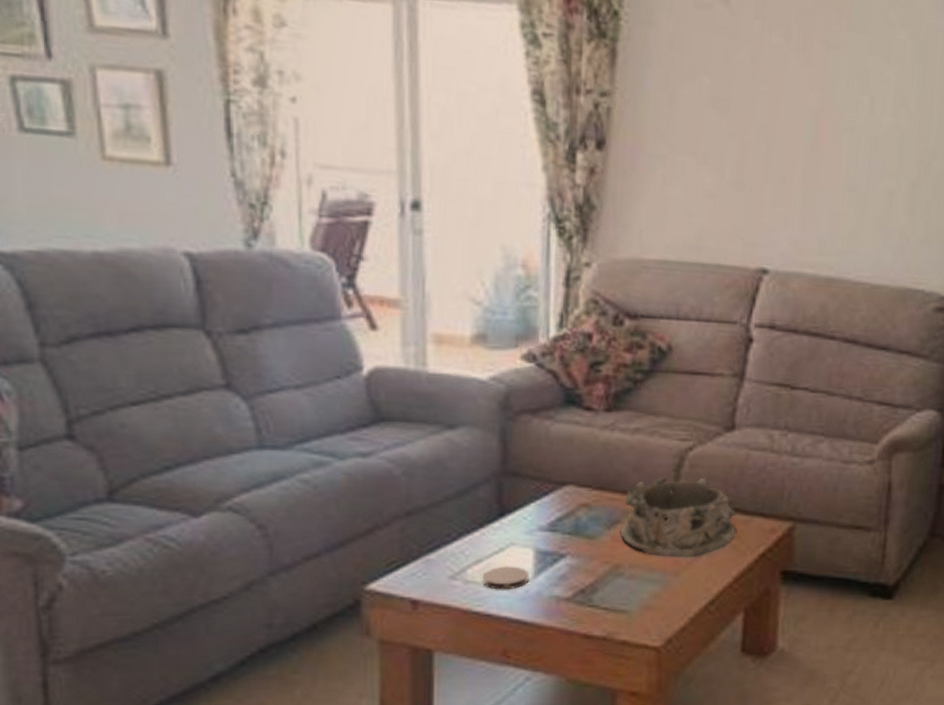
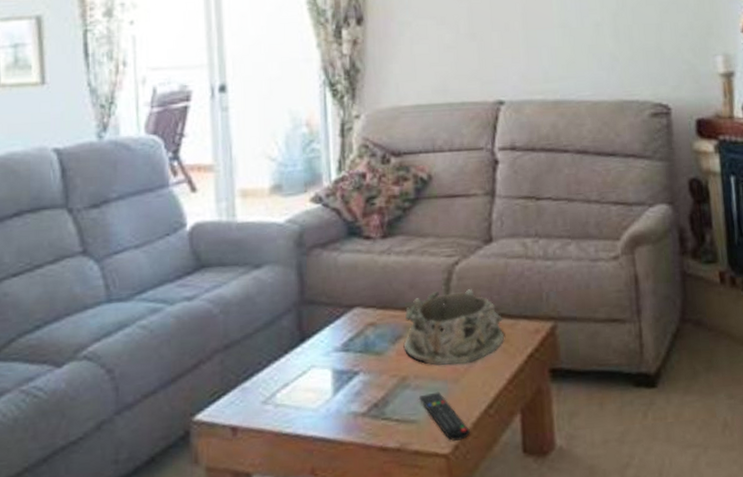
coaster: present [483,566,529,590] -> none [290,387,329,411]
remote control: none [633,583,686,636] -> present [419,392,470,442]

